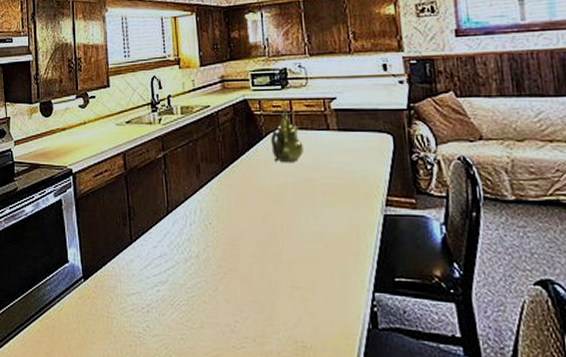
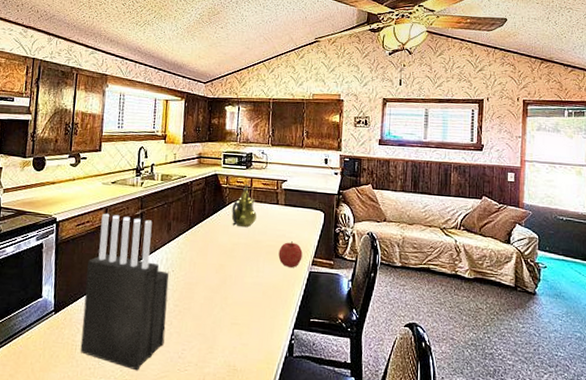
knife block: none [112,159,212,349] -> present [80,213,169,371]
fruit: none [338,176,372,211] -> present [278,241,303,268]

